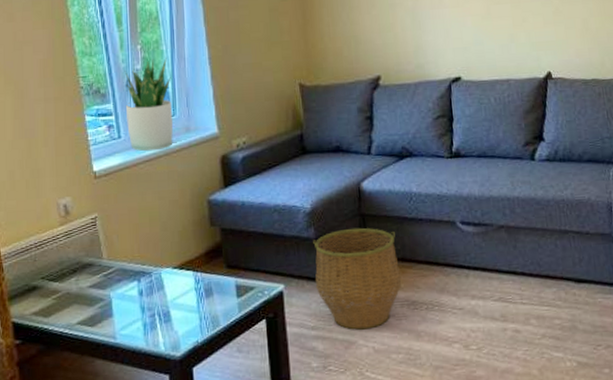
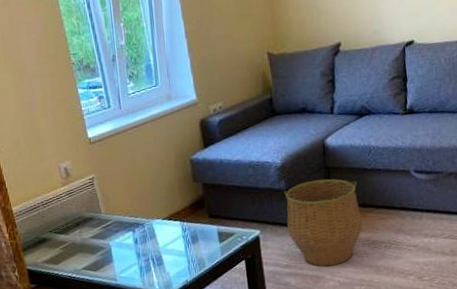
planter: present [125,58,174,152] -> none [111,34,157,119]

